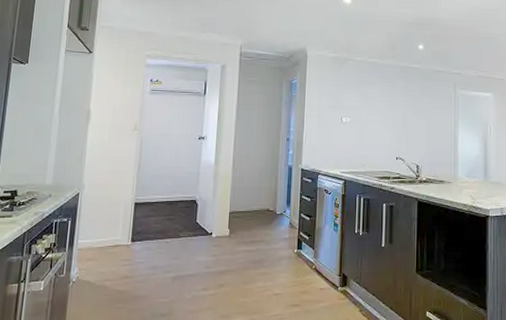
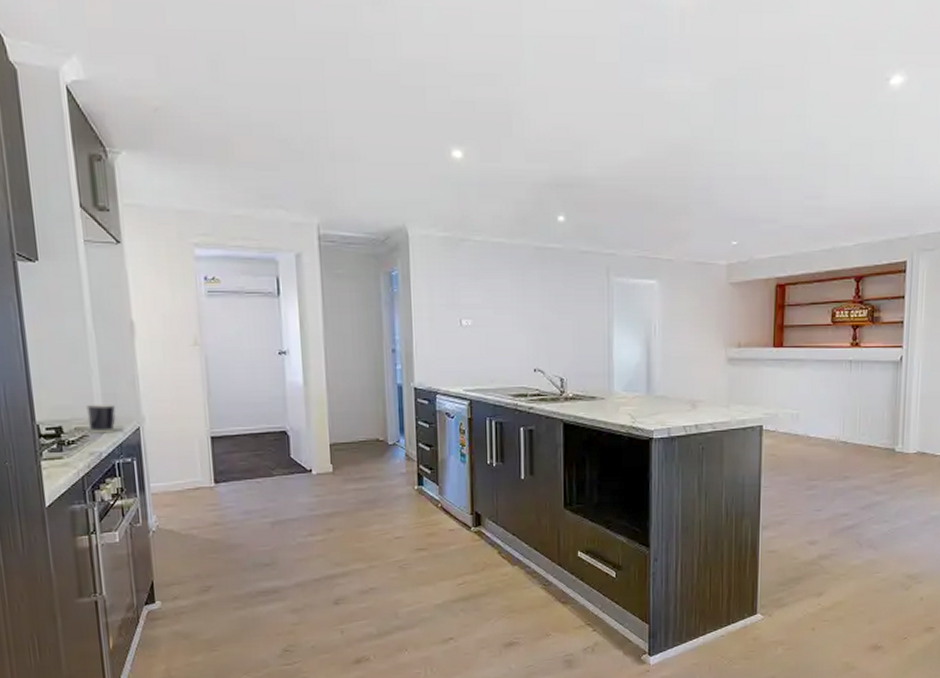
mug: none [38,173,64,197] -> present [86,403,116,434]

